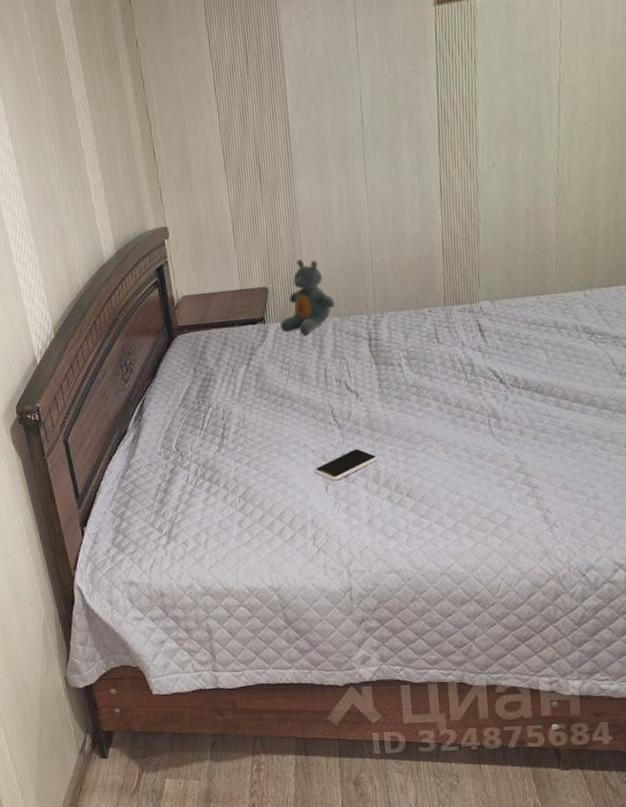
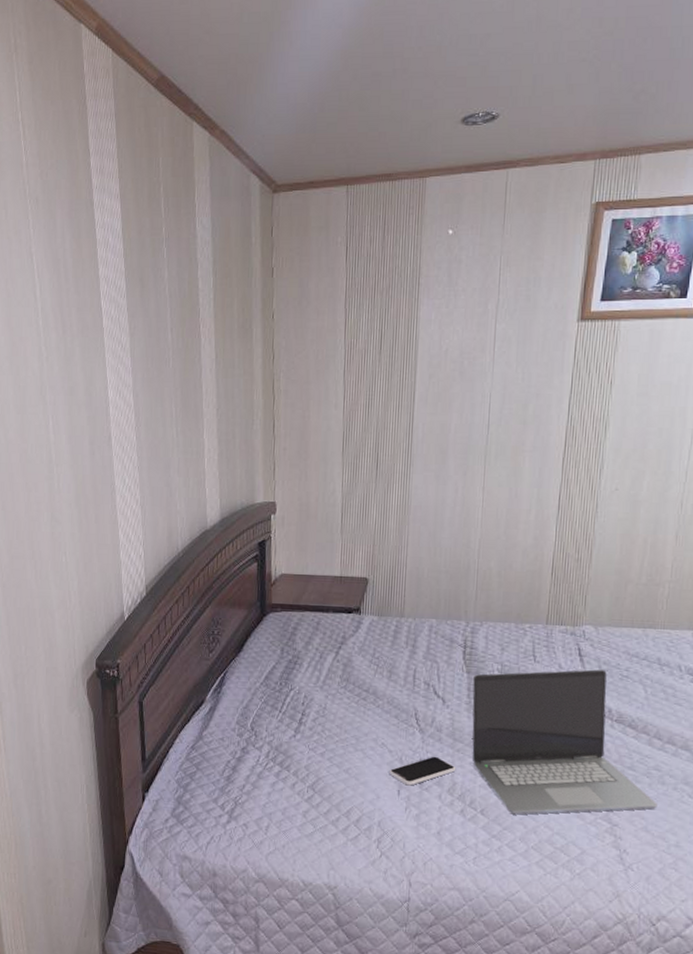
stuffed animal: present [280,259,336,335] -> none [375,555,435,632]
laptop: none [382,341,573,493] -> present [472,669,658,815]

